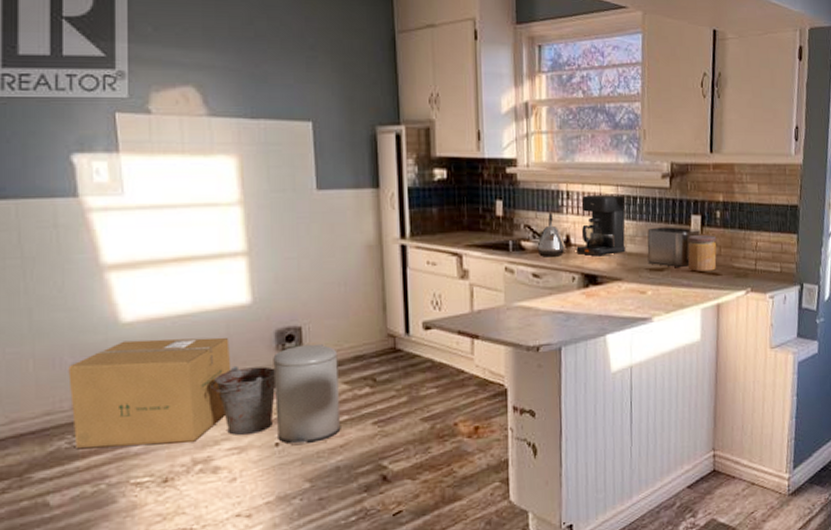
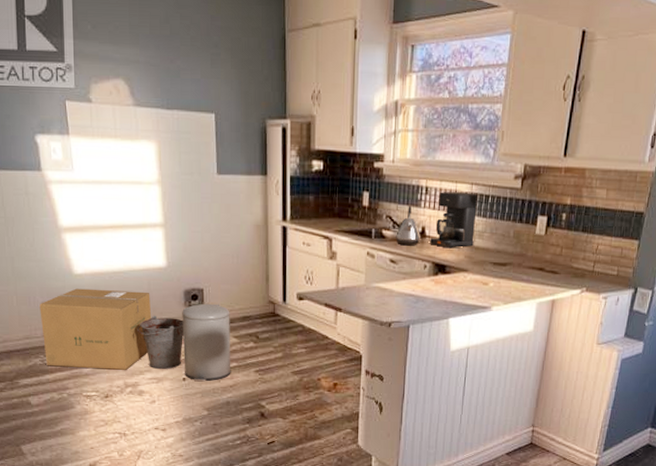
toaster: present [647,227,701,268] -> none [493,225,546,264]
jar: present [687,235,717,272] -> none [529,235,560,269]

